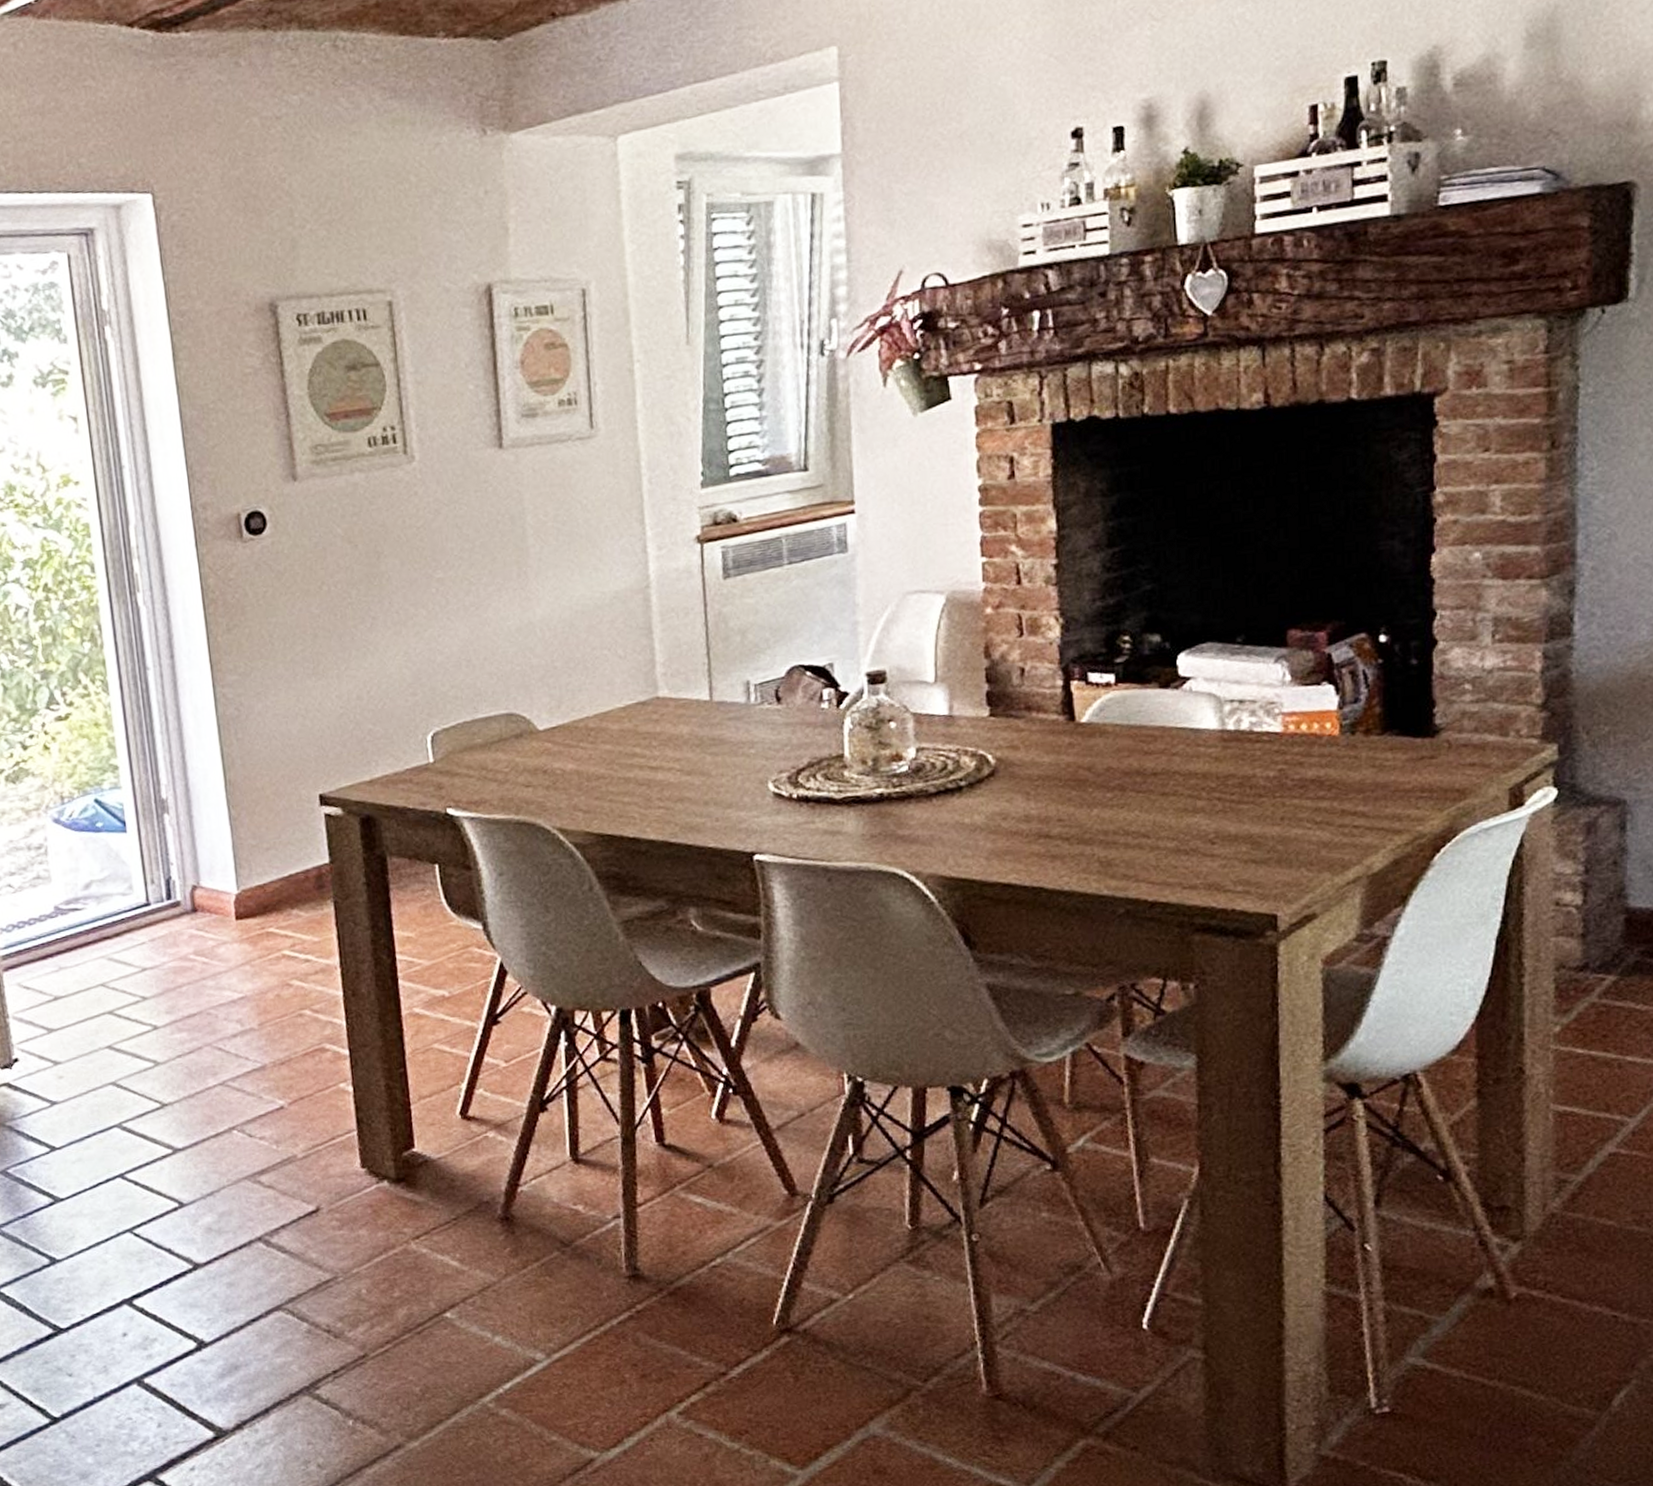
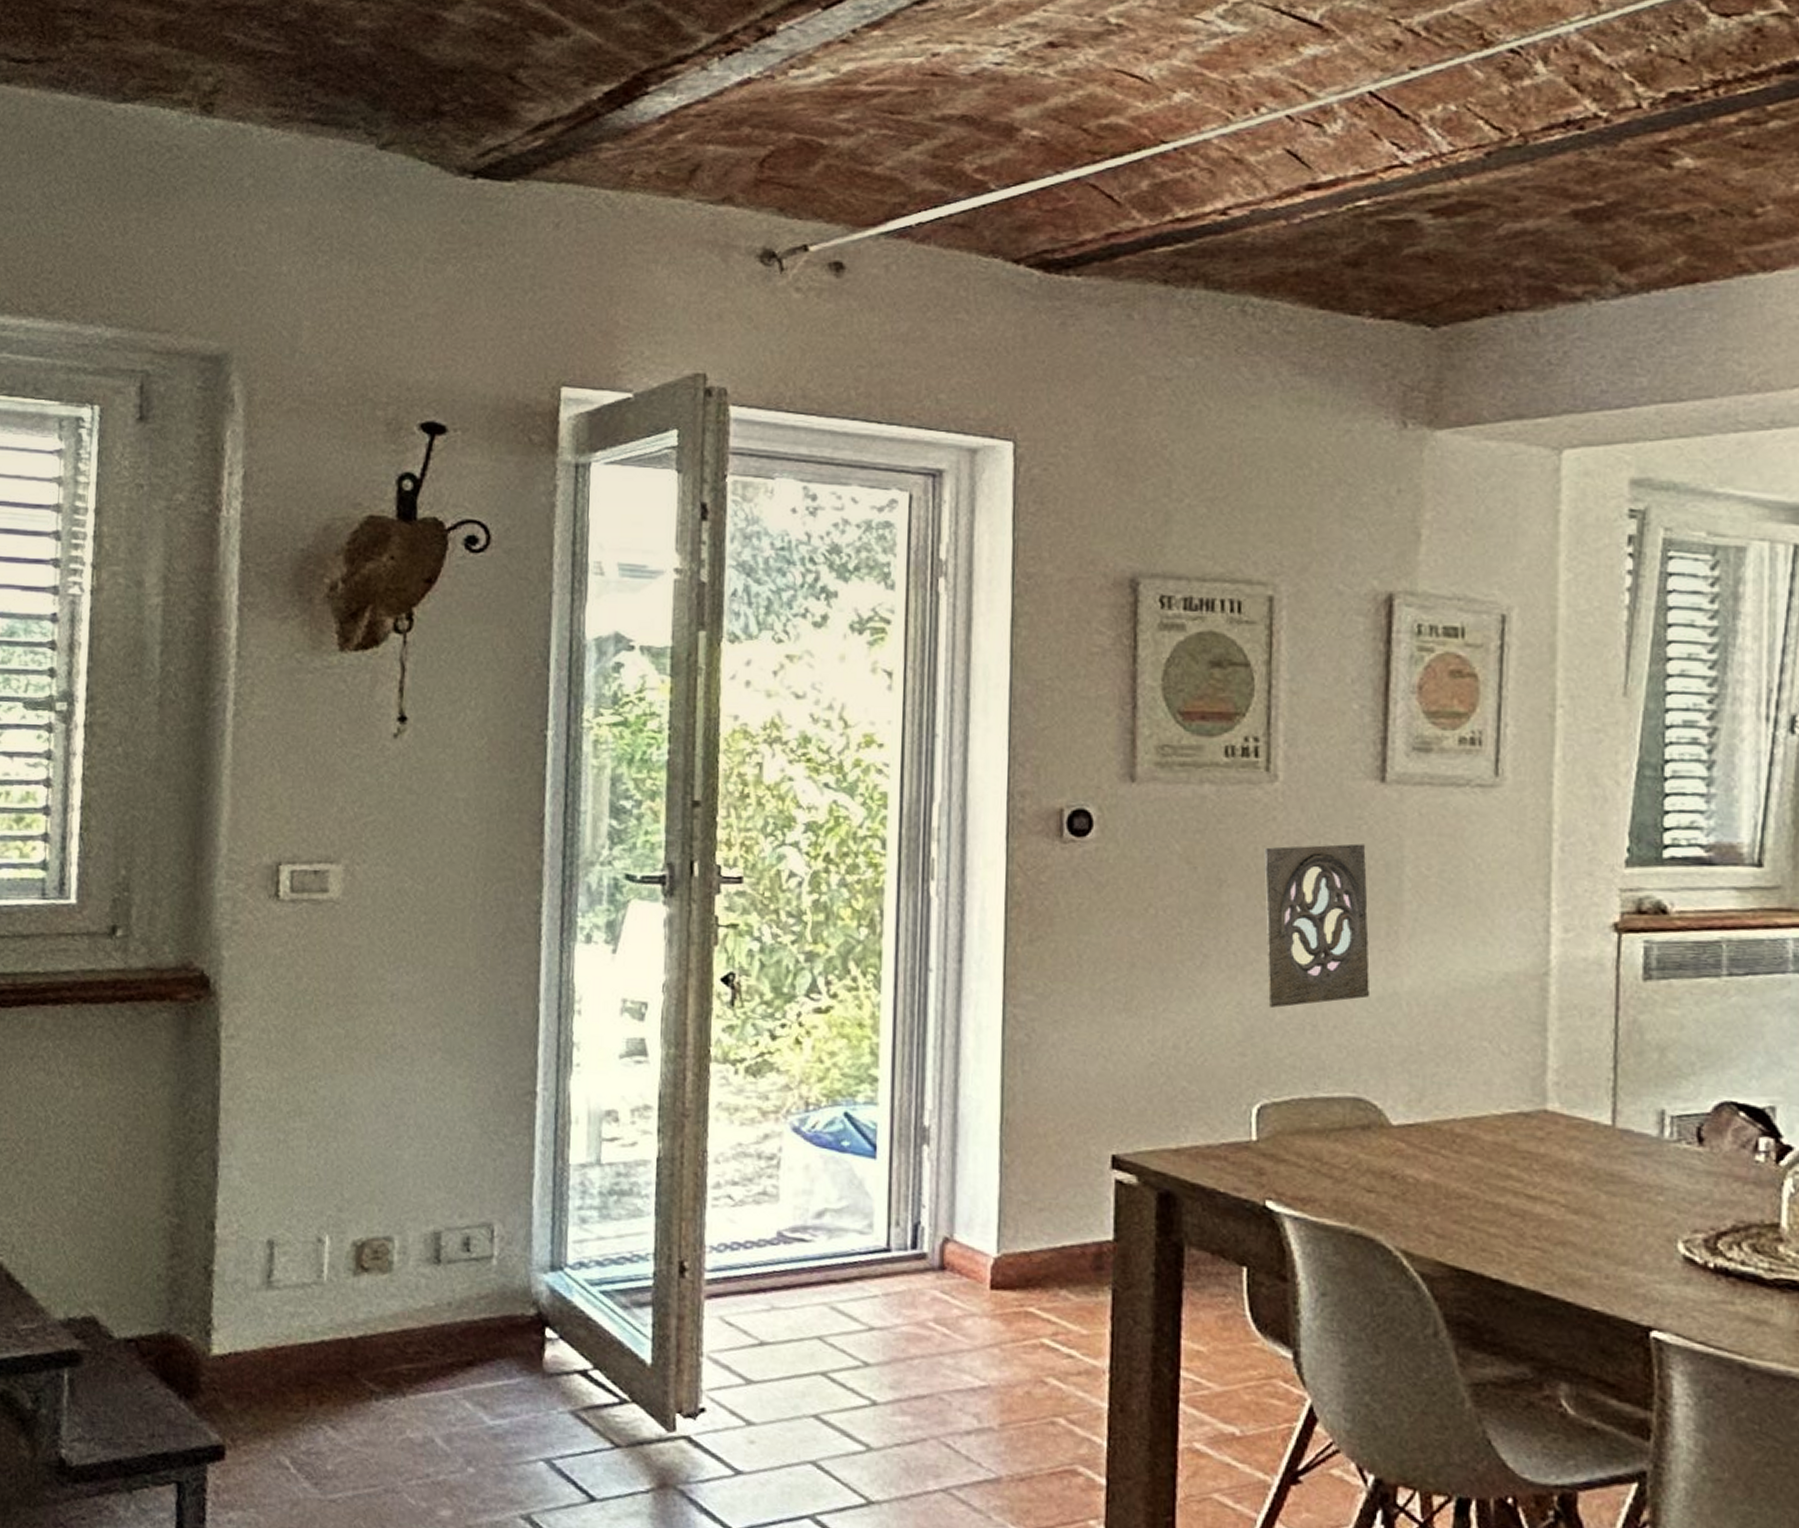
wall ornament: none [411,503,510,653] -> present [1264,843,1371,1009]

